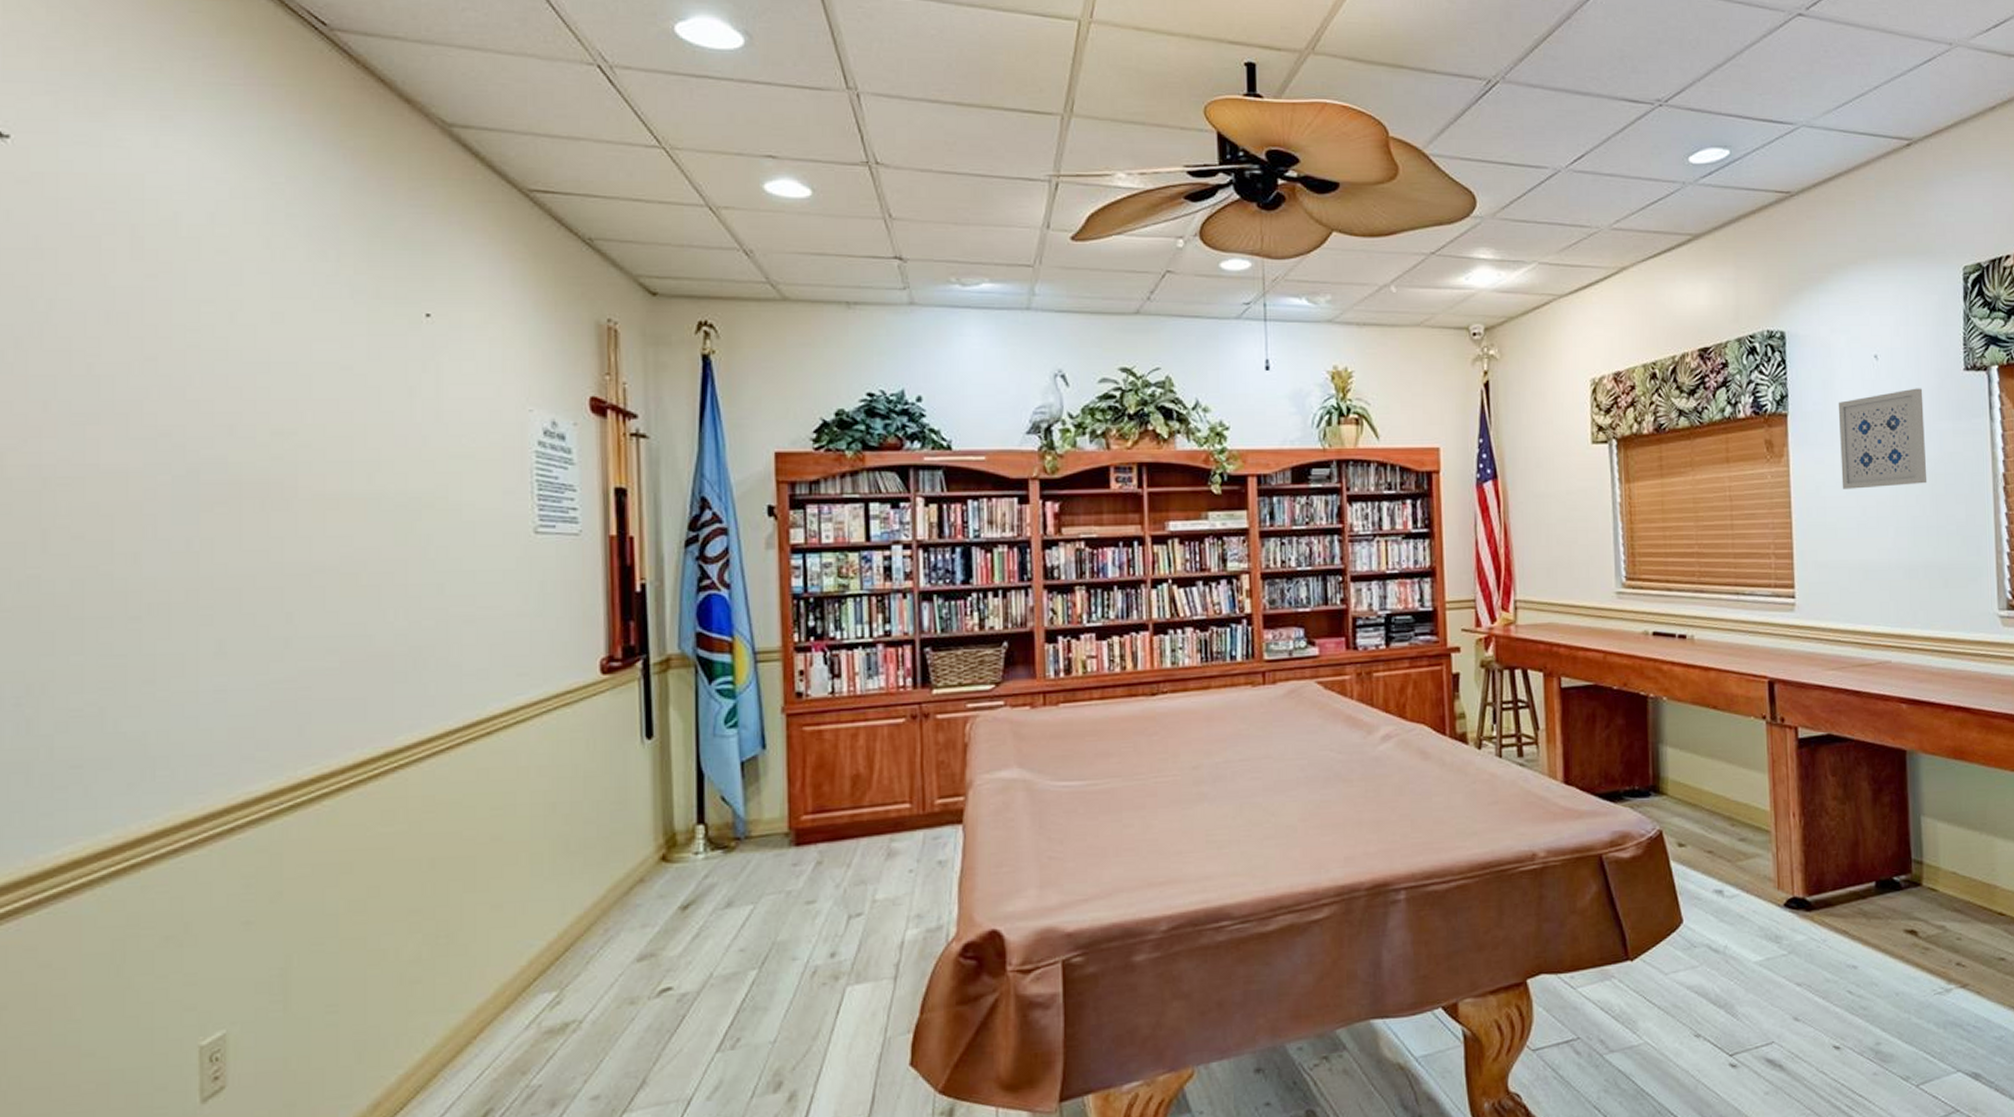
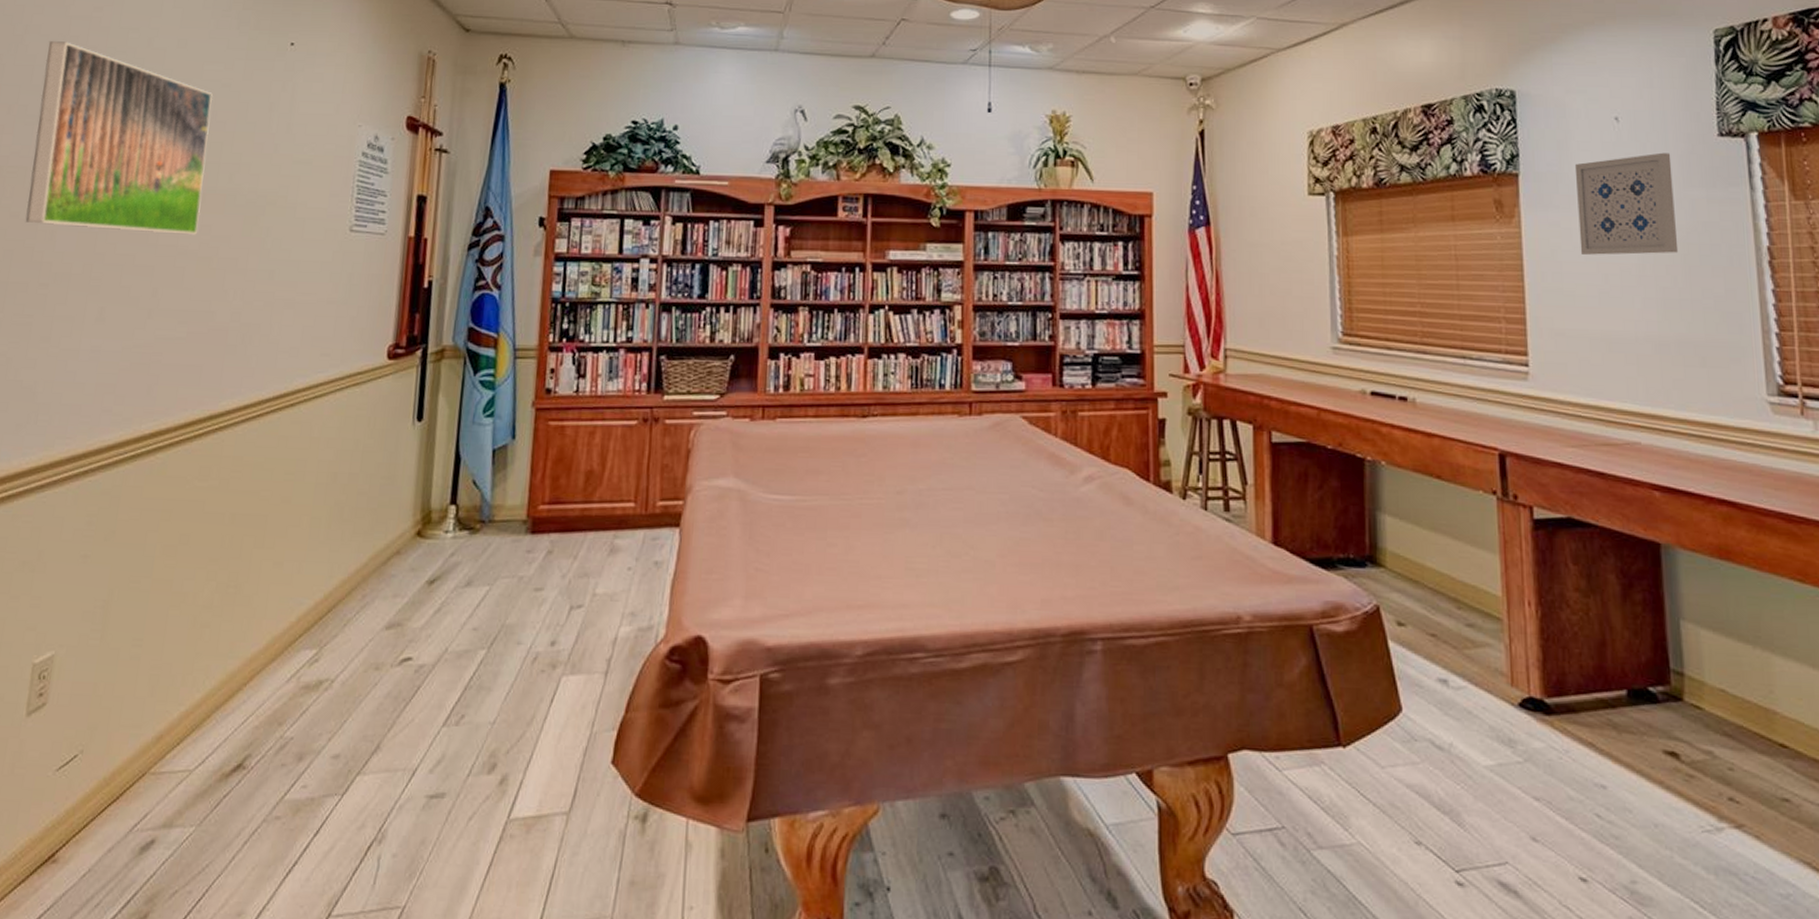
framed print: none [86,319,336,549] -> present [25,41,214,235]

